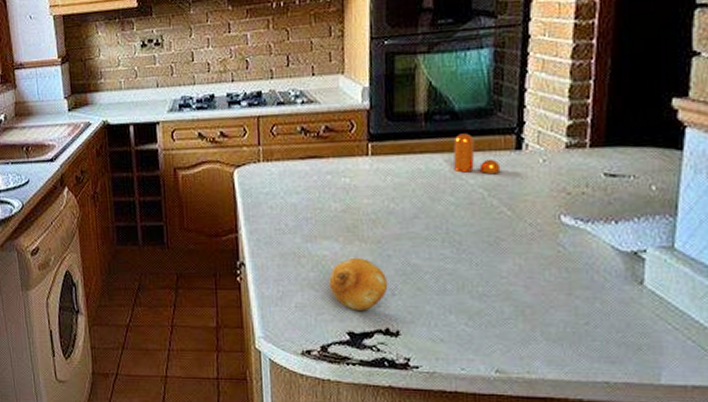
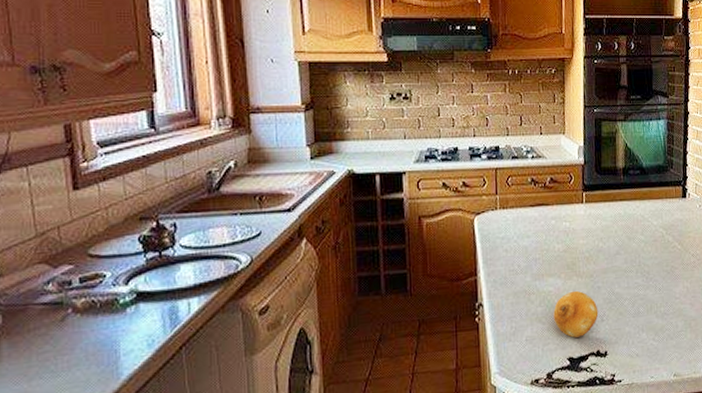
pepper shaker: present [453,133,501,173] -> none [642,185,674,216]

